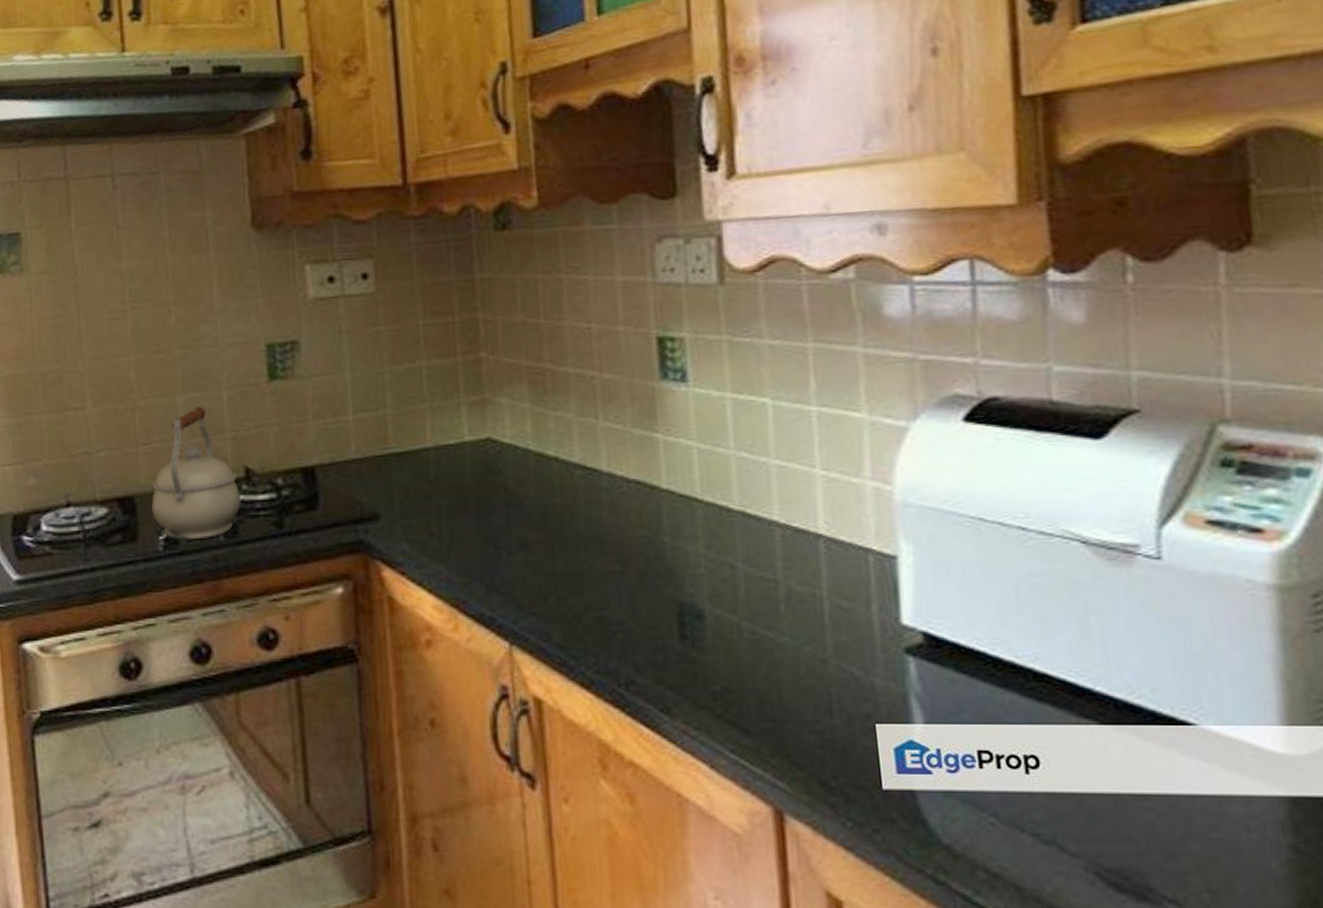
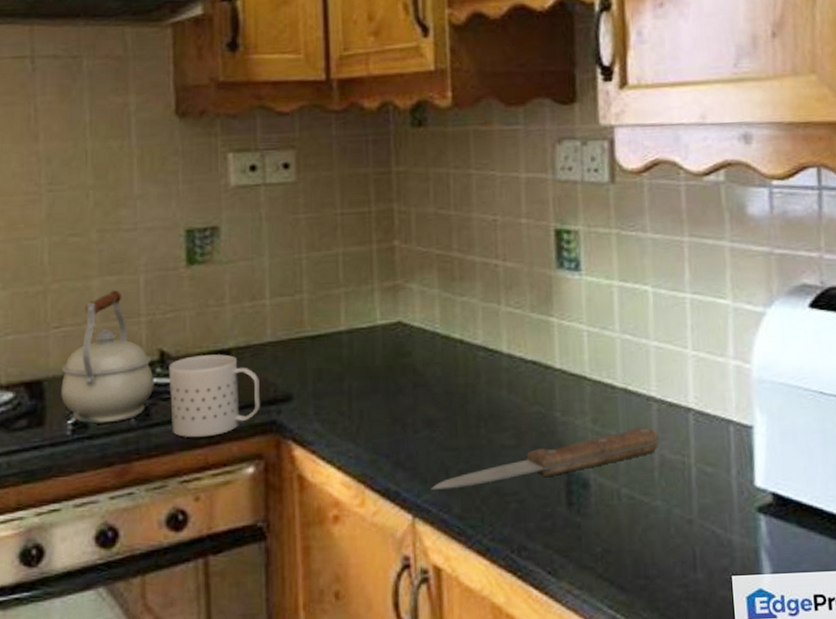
mug: none [254,471,348,557] -> present [168,354,261,438]
knife: none [528,555,785,617] -> present [431,427,660,490]

